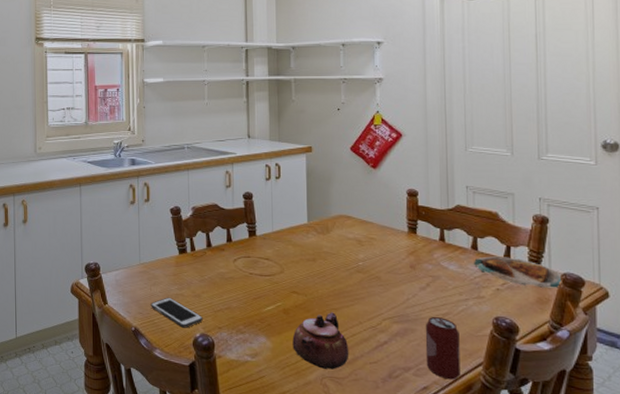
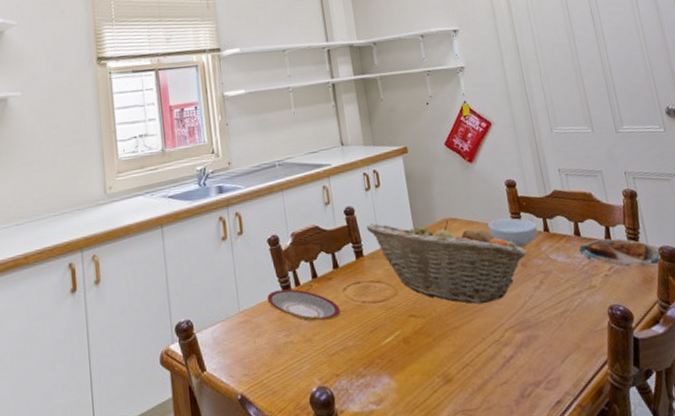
cell phone: present [150,297,203,328] -> none [256,347,318,384]
plate: none [165,252,229,283] -> present [267,289,341,322]
fruit basket: none [263,209,417,294] -> present [367,221,527,305]
teapot: present [292,312,349,370] -> none [417,331,478,403]
cereal bowl: none [382,223,433,251] -> present [487,218,538,248]
beverage can: present [425,317,461,380] -> none [546,316,590,387]

